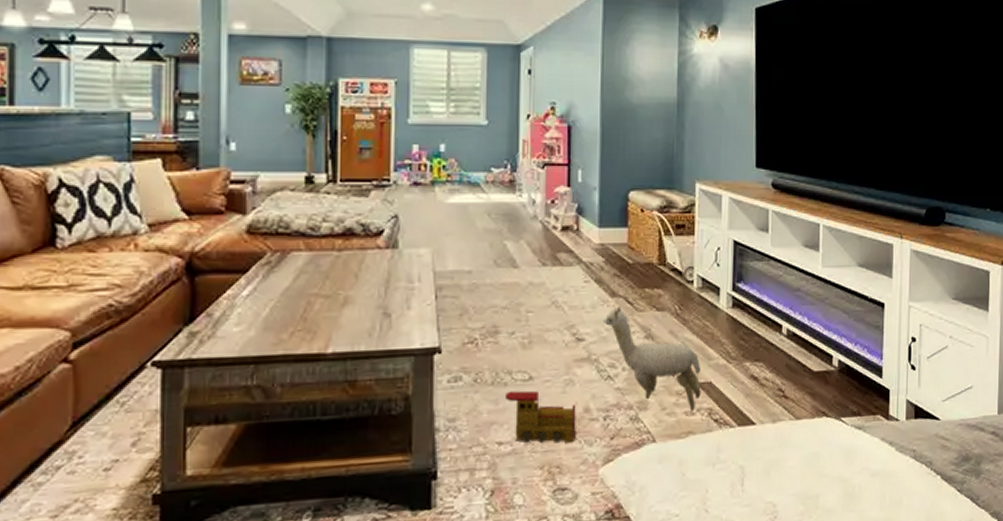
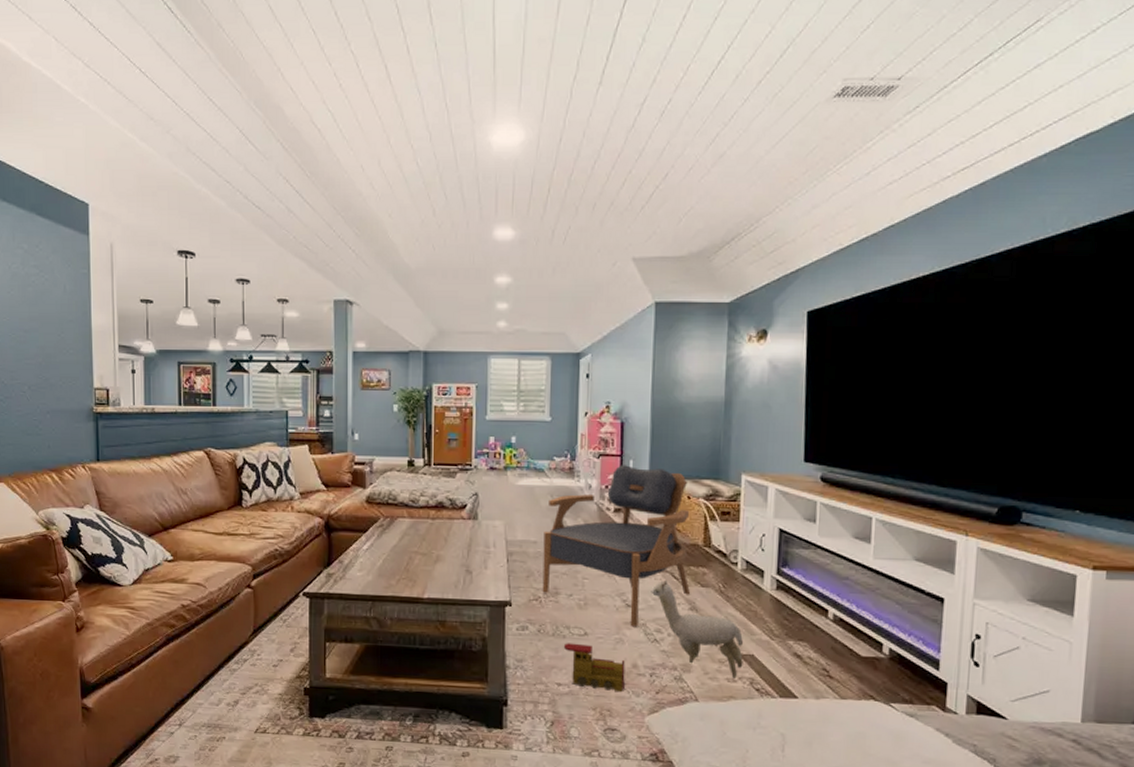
armchair: none [479,175,646,364] -> present [542,465,691,627]

